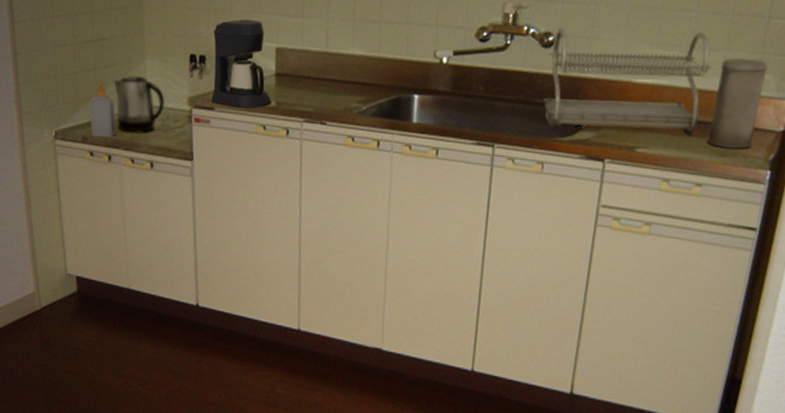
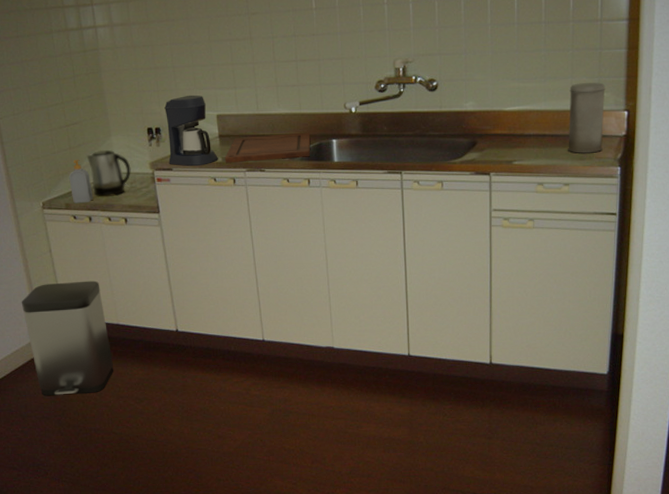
pedal bin: none [18,230,118,367] -> present [21,280,113,396]
cutting board: none [279,78,388,113] -> present [225,132,311,164]
dish rack: present [543,28,711,135] -> none [434,66,562,155]

